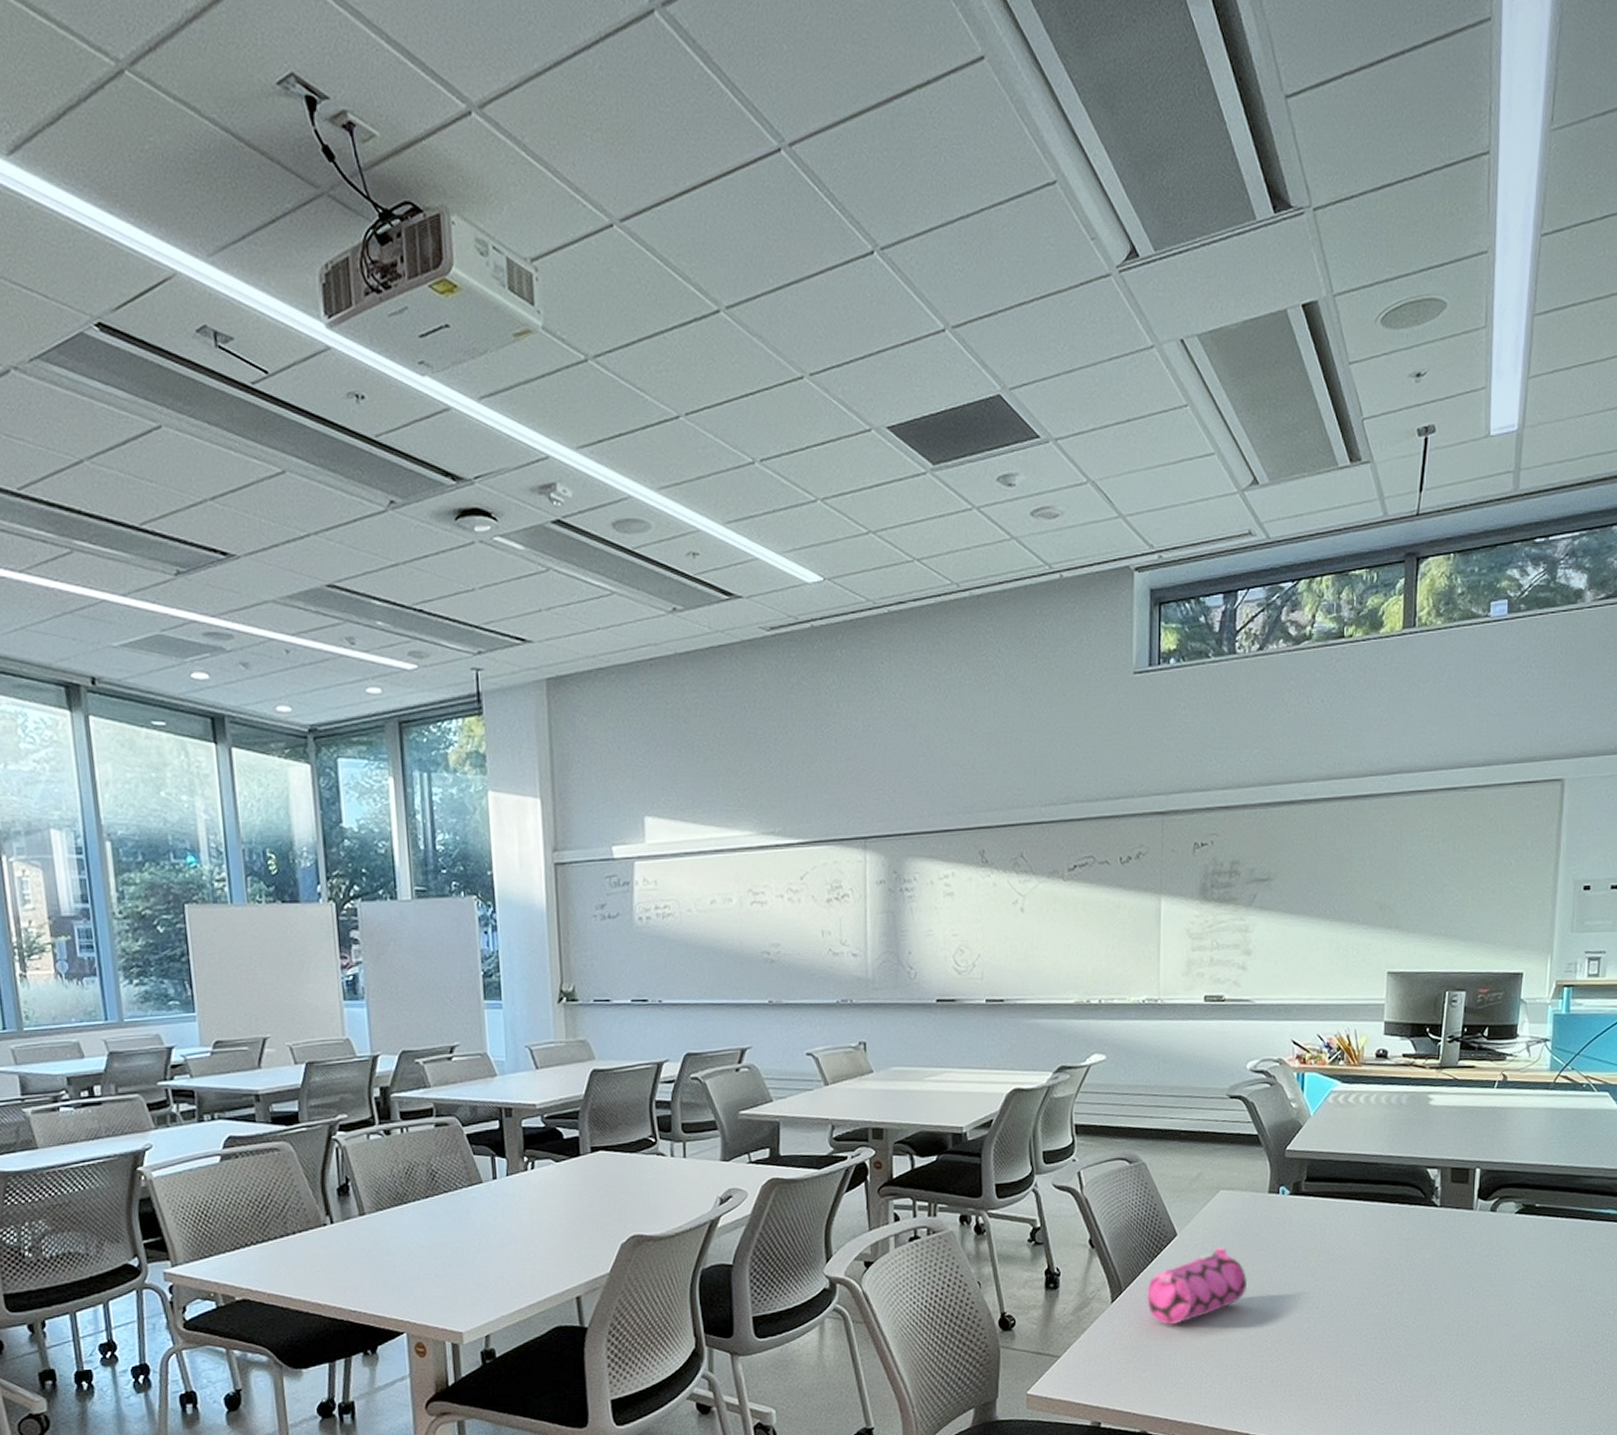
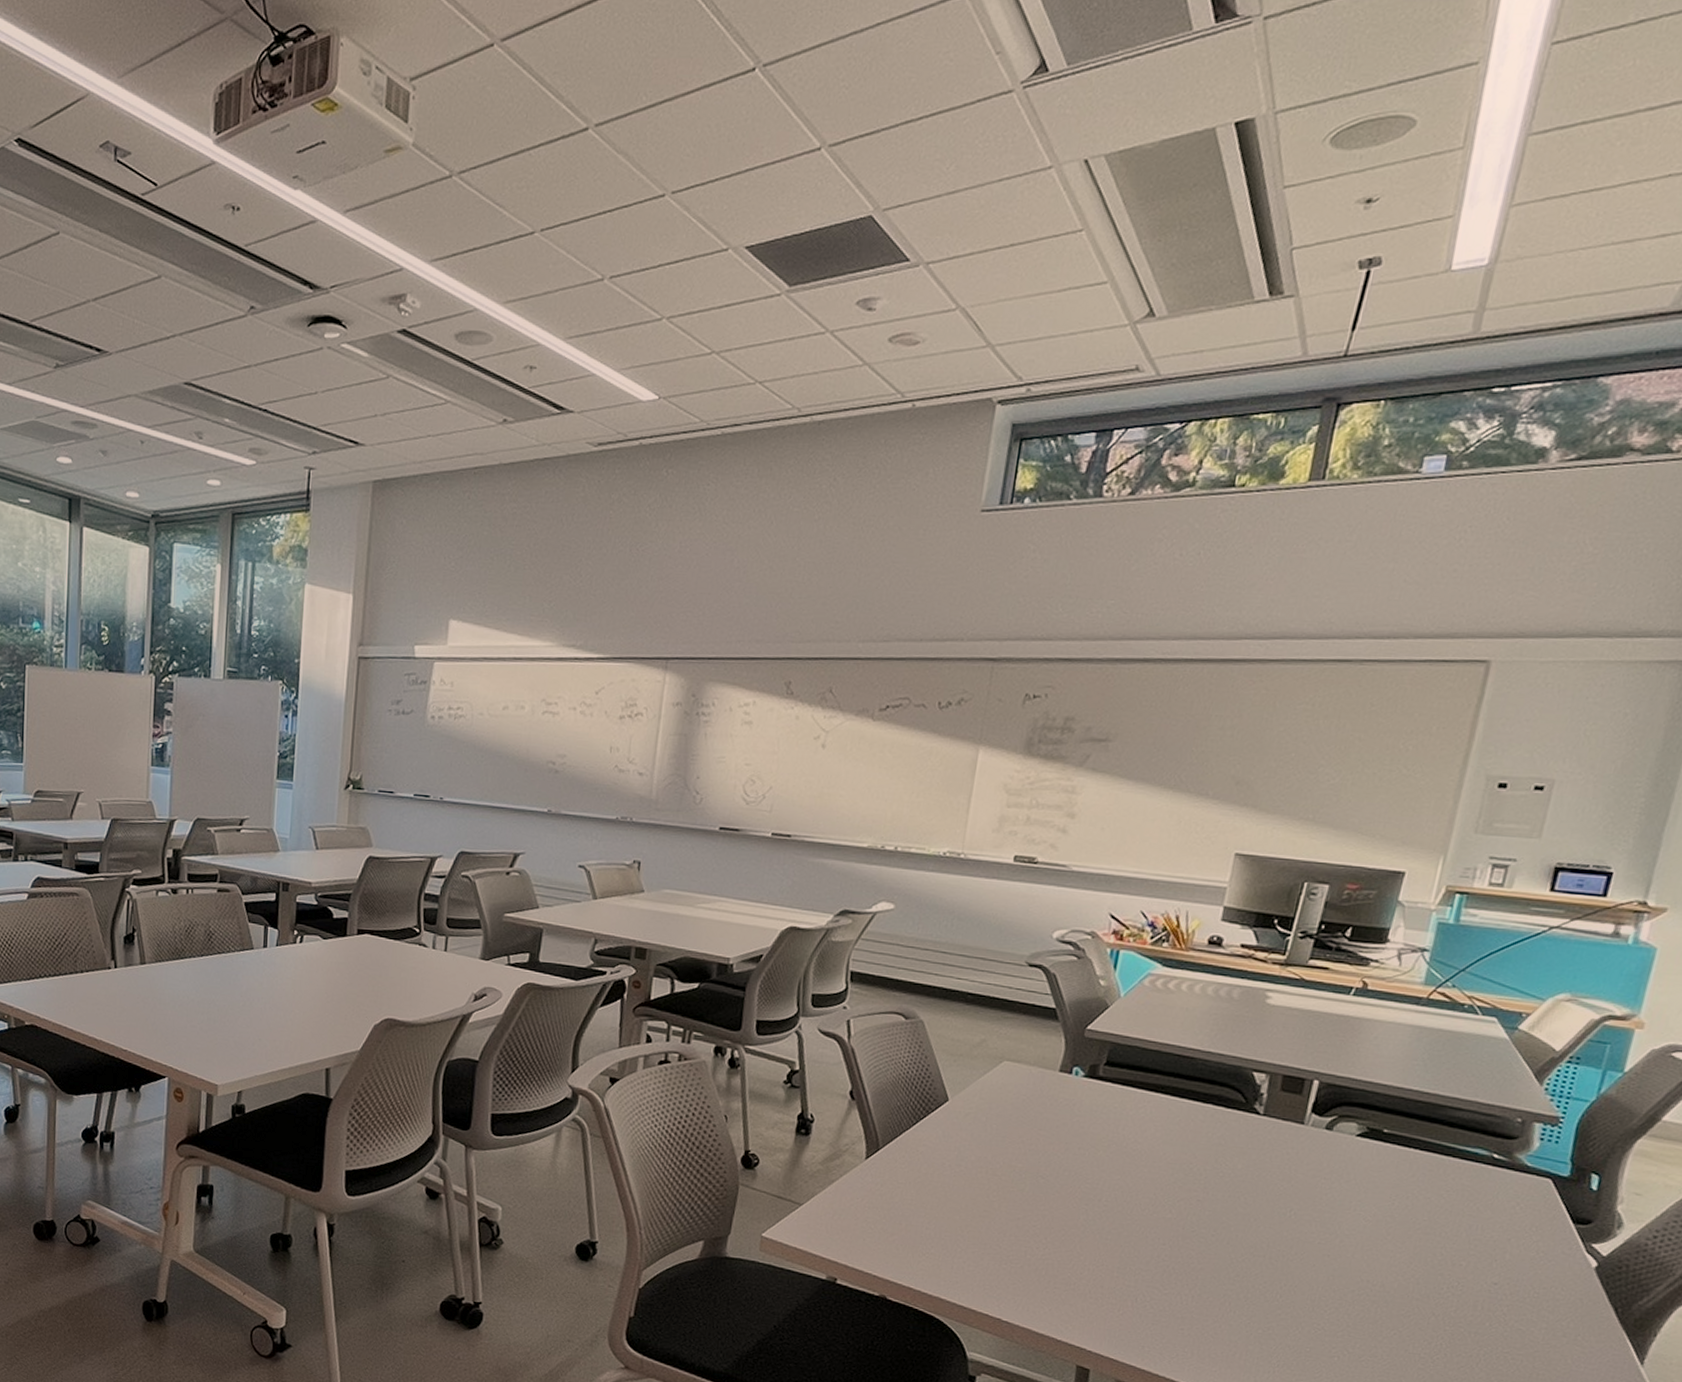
pencil case: present [1146,1247,1248,1326] -> none [904,1119,1023,1193]

